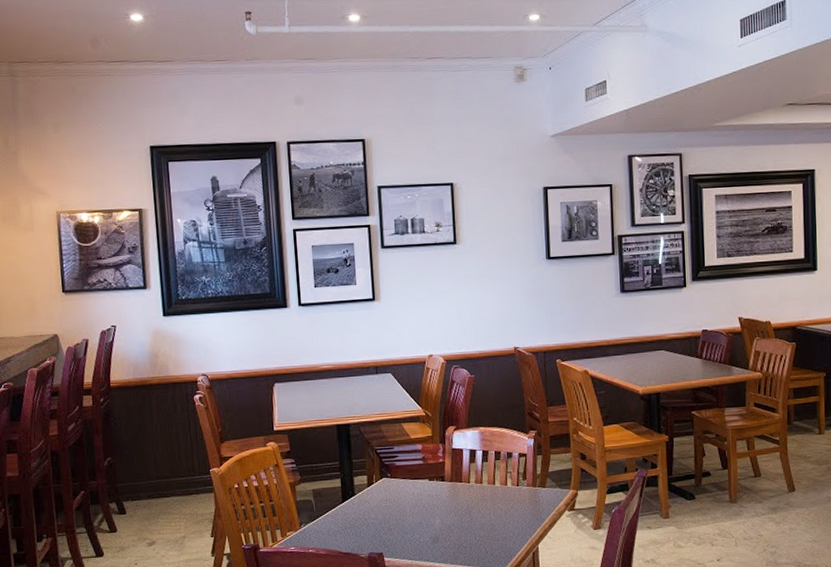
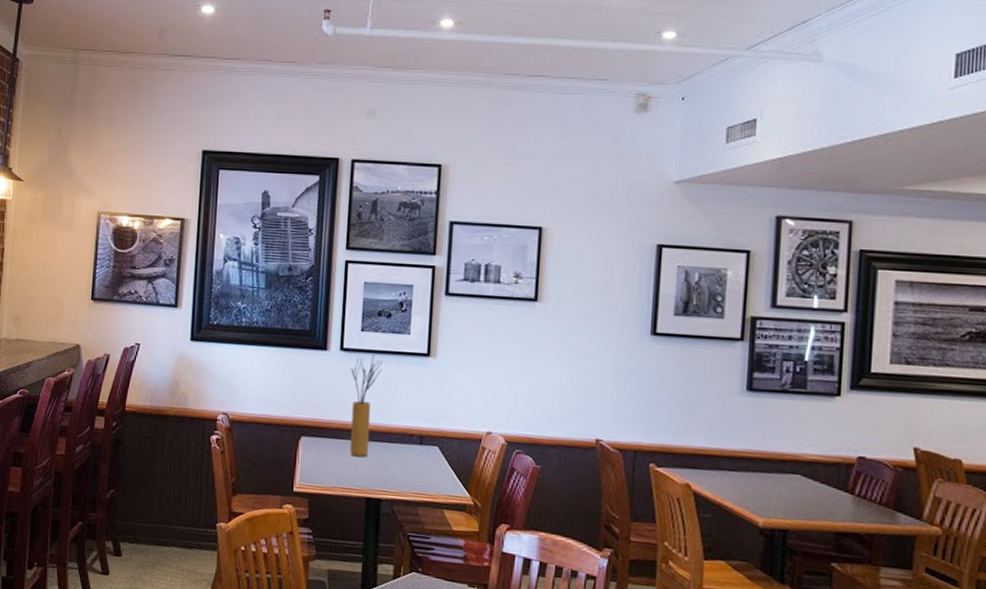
vase: none [310,305,337,393] -> present [350,354,383,458]

